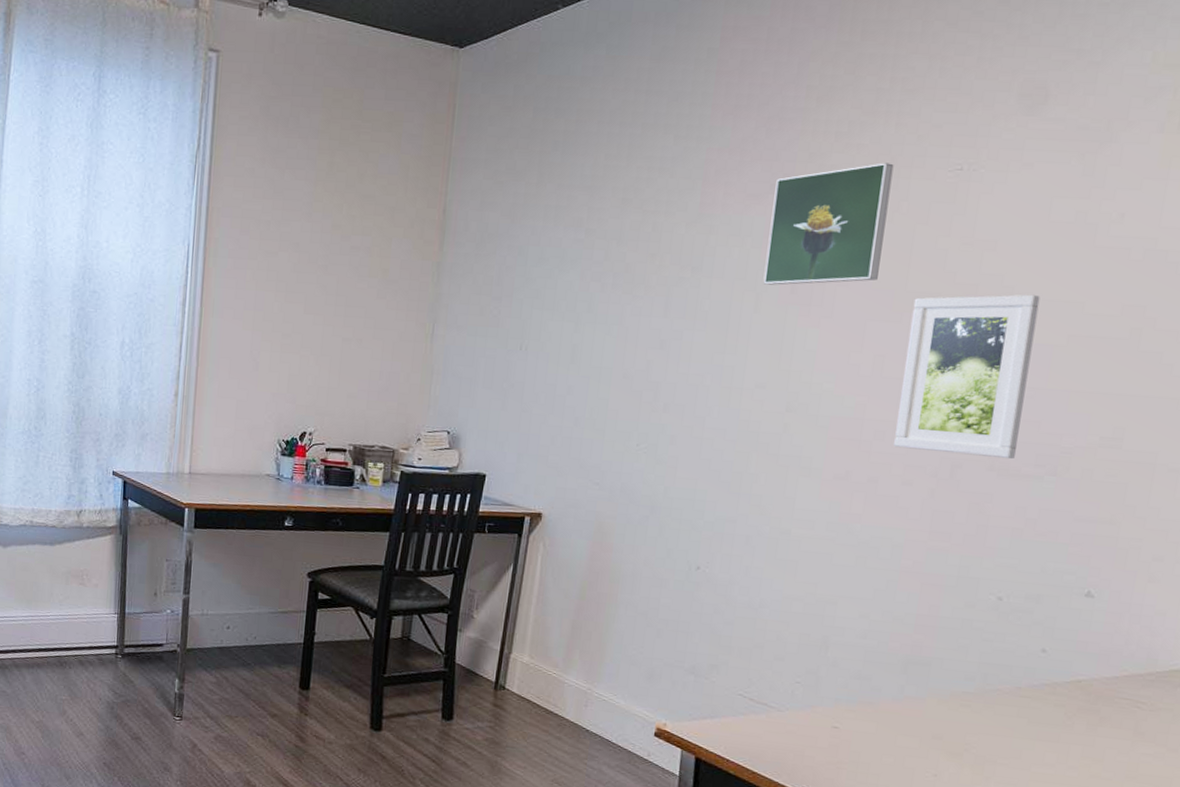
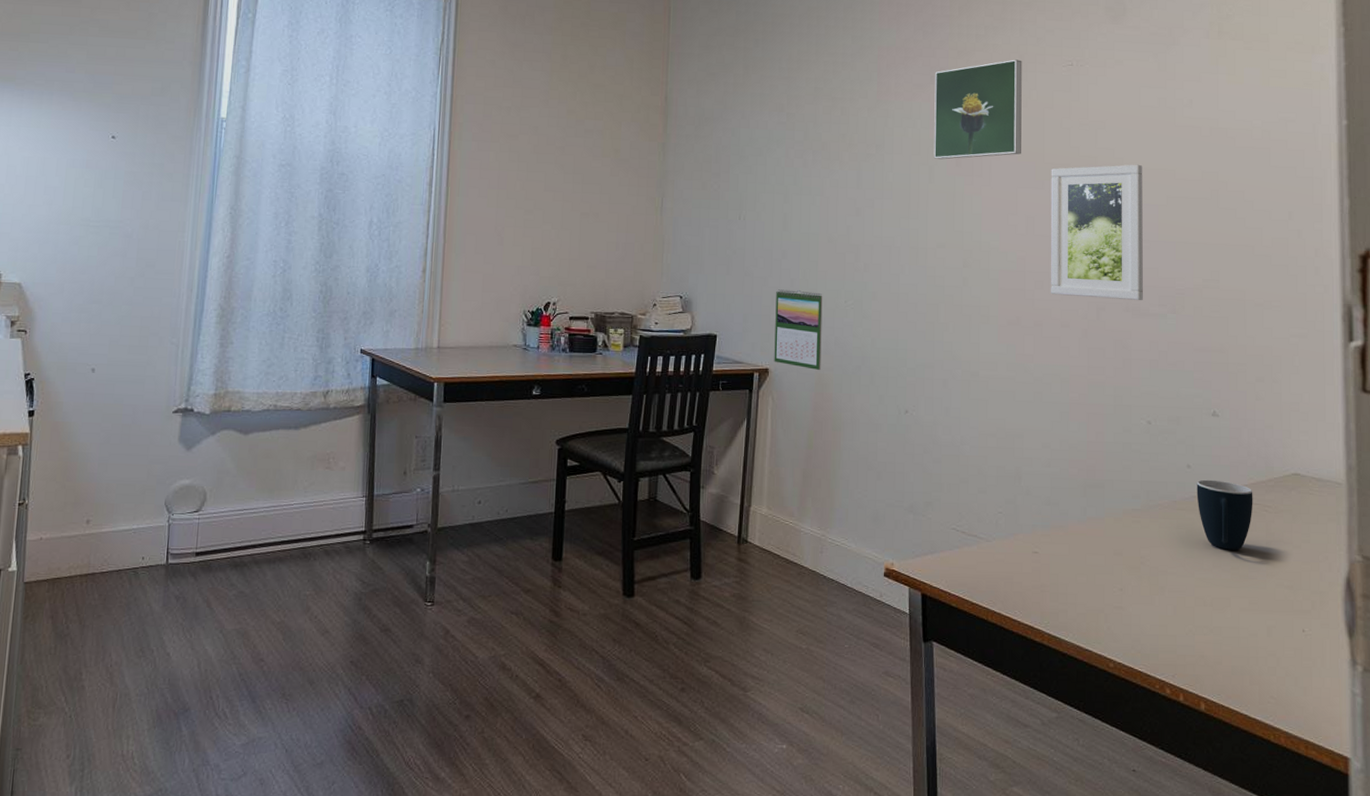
calendar: none [548,428,611,518] -> present [774,289,823,370]
mug: none [1048,666,1125,747] -> present [1196,479,1253,550]

